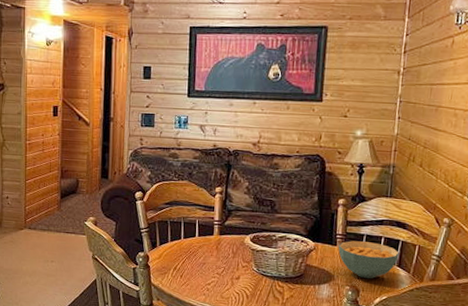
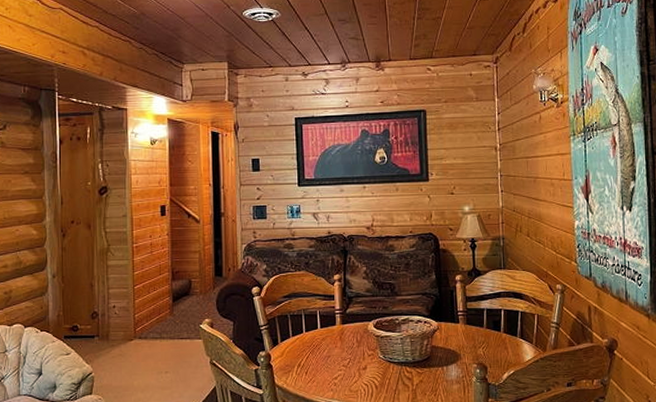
cereal bowl: present [338,241,399,279] -> none [461,316,520,354]

